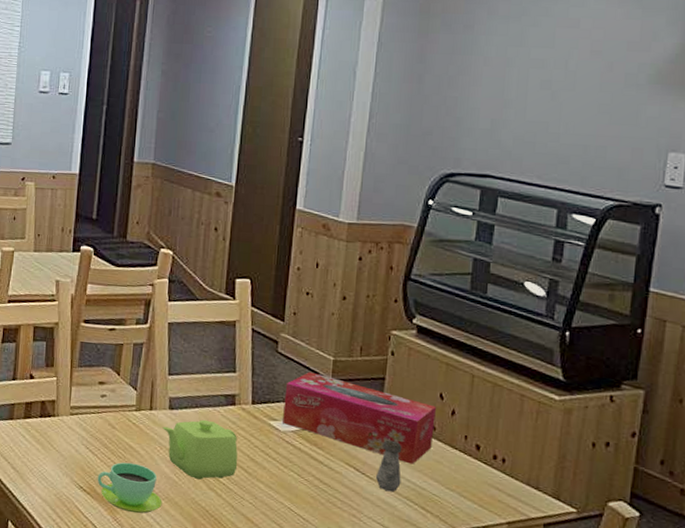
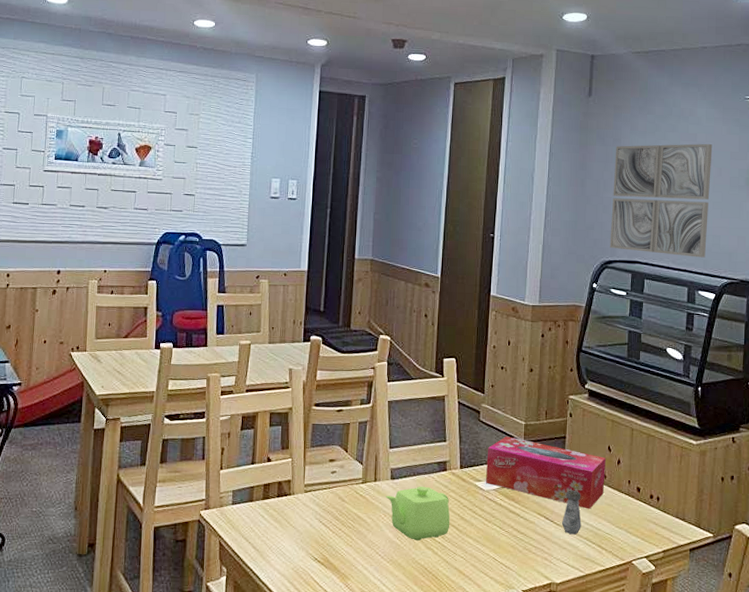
cup: present [97,462,163,514] -> none [330,531,388,578]
wall art: none [452,30,602,173] -> present [609,143,713,258]

